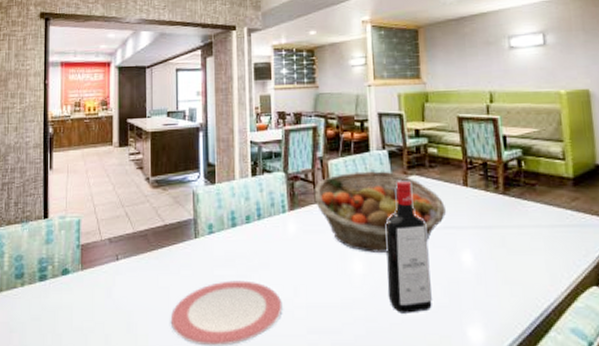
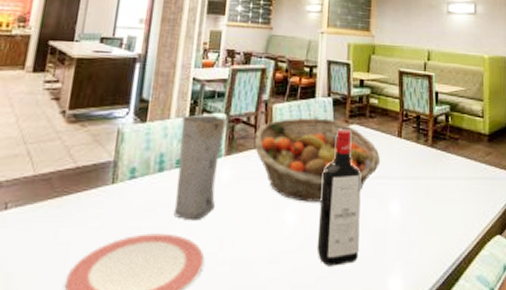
vase: none [246,174,285,270] -> present [174,114,226,221]

